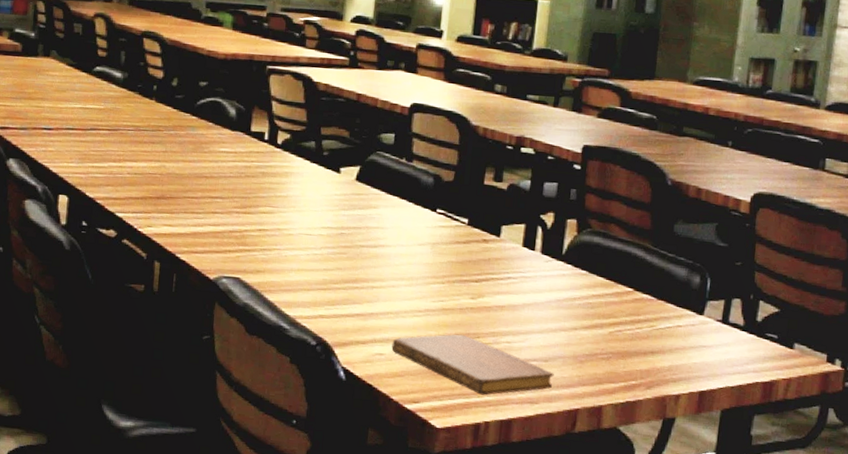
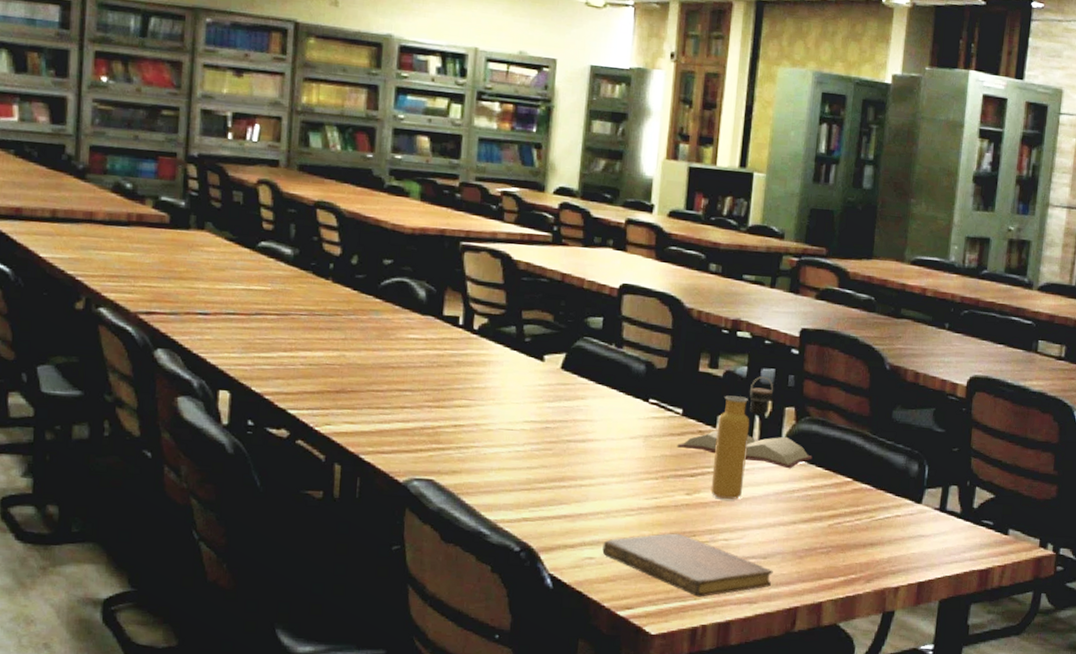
hardback book: none [462,239,594,278] -> present [677,430,813,469]
water bottle: none [494,190,556,305] -> present [710,376,774,499]

